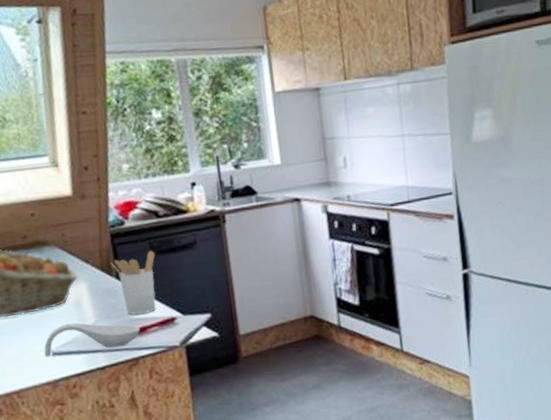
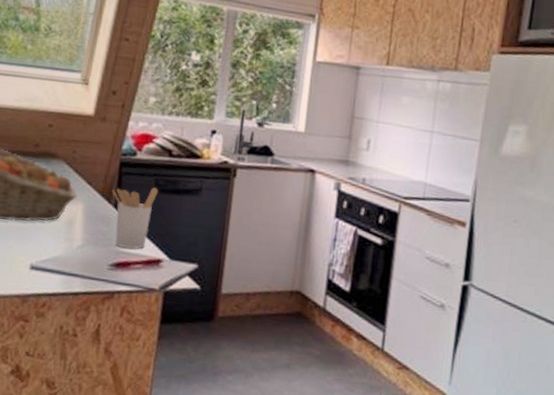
spoon rest: present [44,323,140,357] -> none [23,240,124,277]

